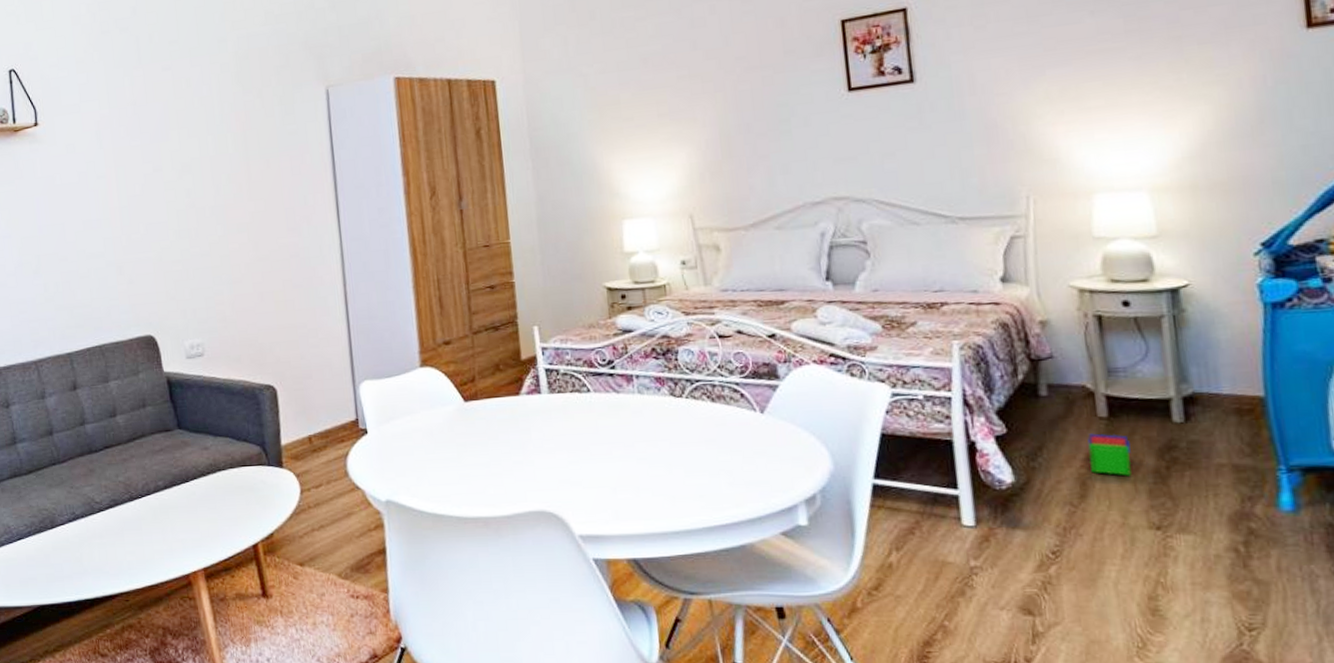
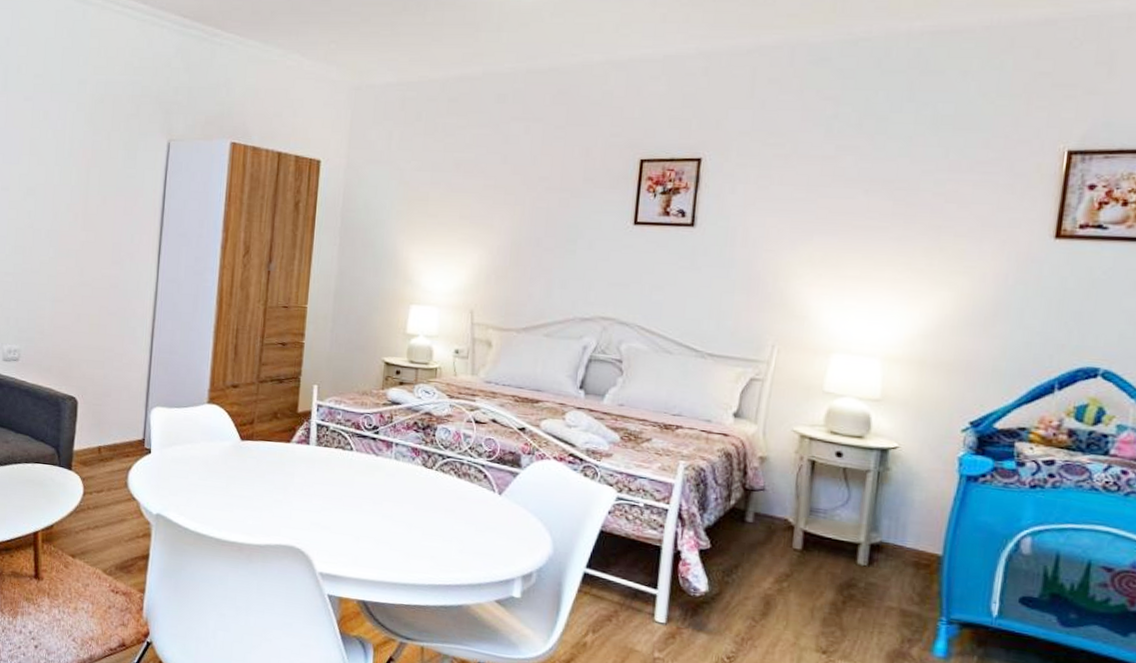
stacking toy: present [1087,433,1132,476] -> none [777,561,816,604]

